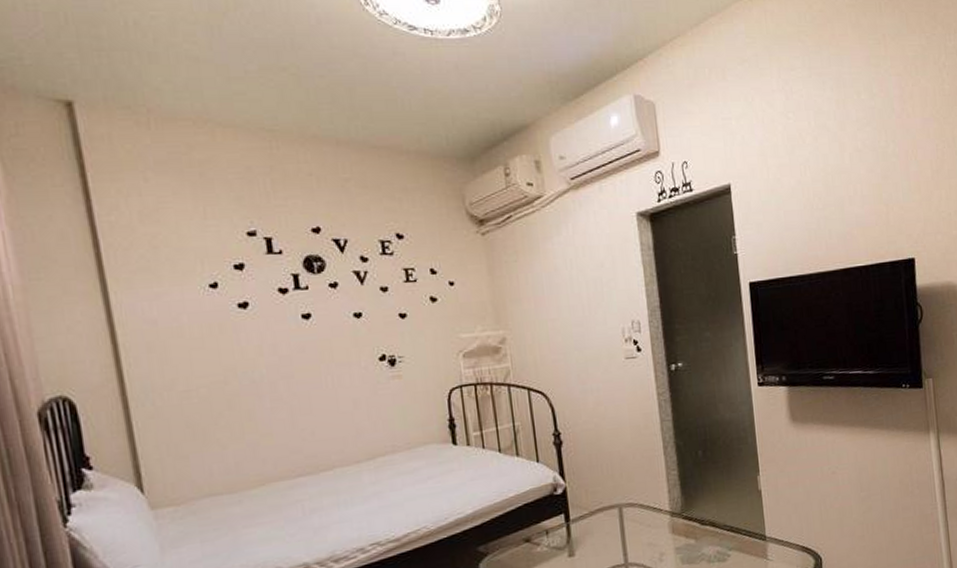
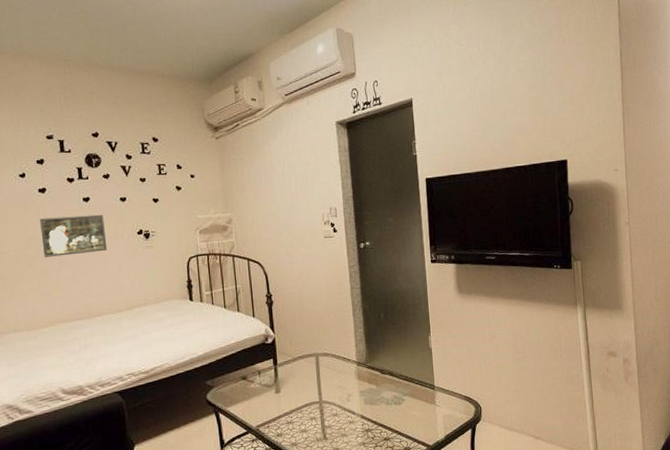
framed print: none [241,335,338,395] -> present [40,214,107,257]

